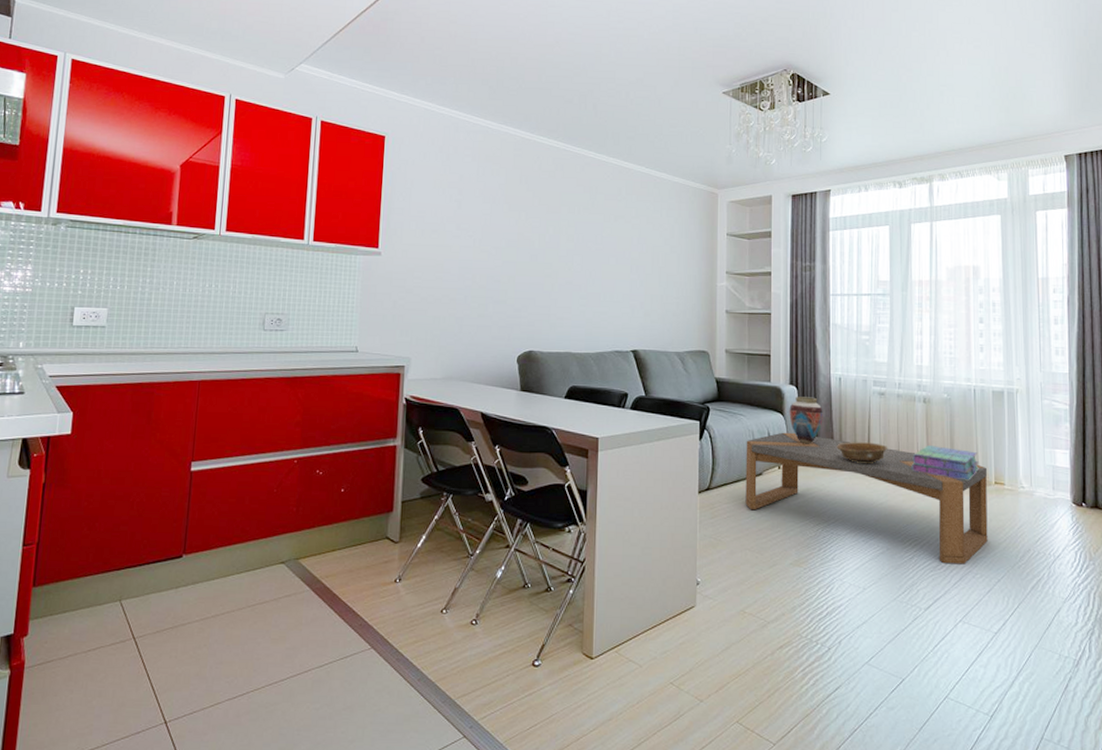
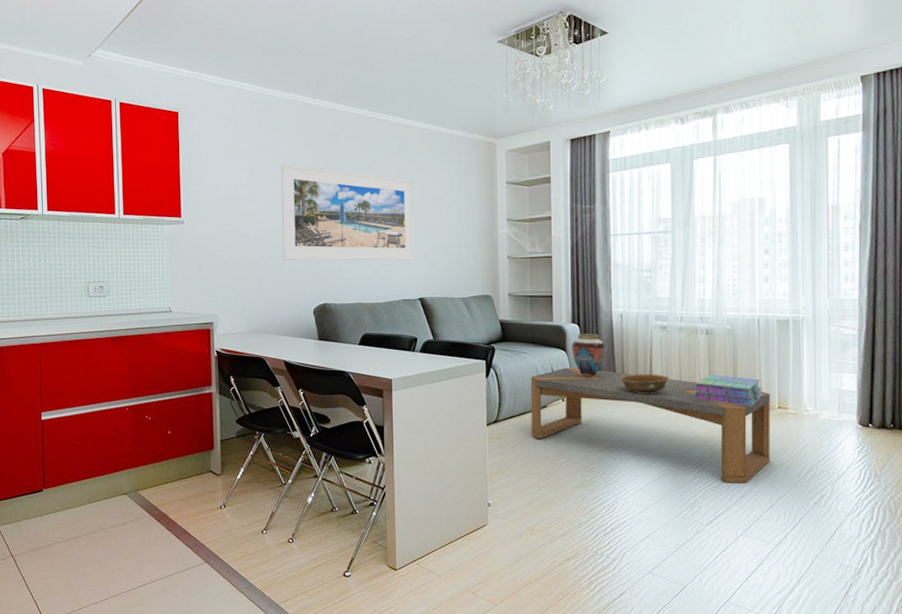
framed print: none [487,199,632,309] -> present [280,164,414,261]

